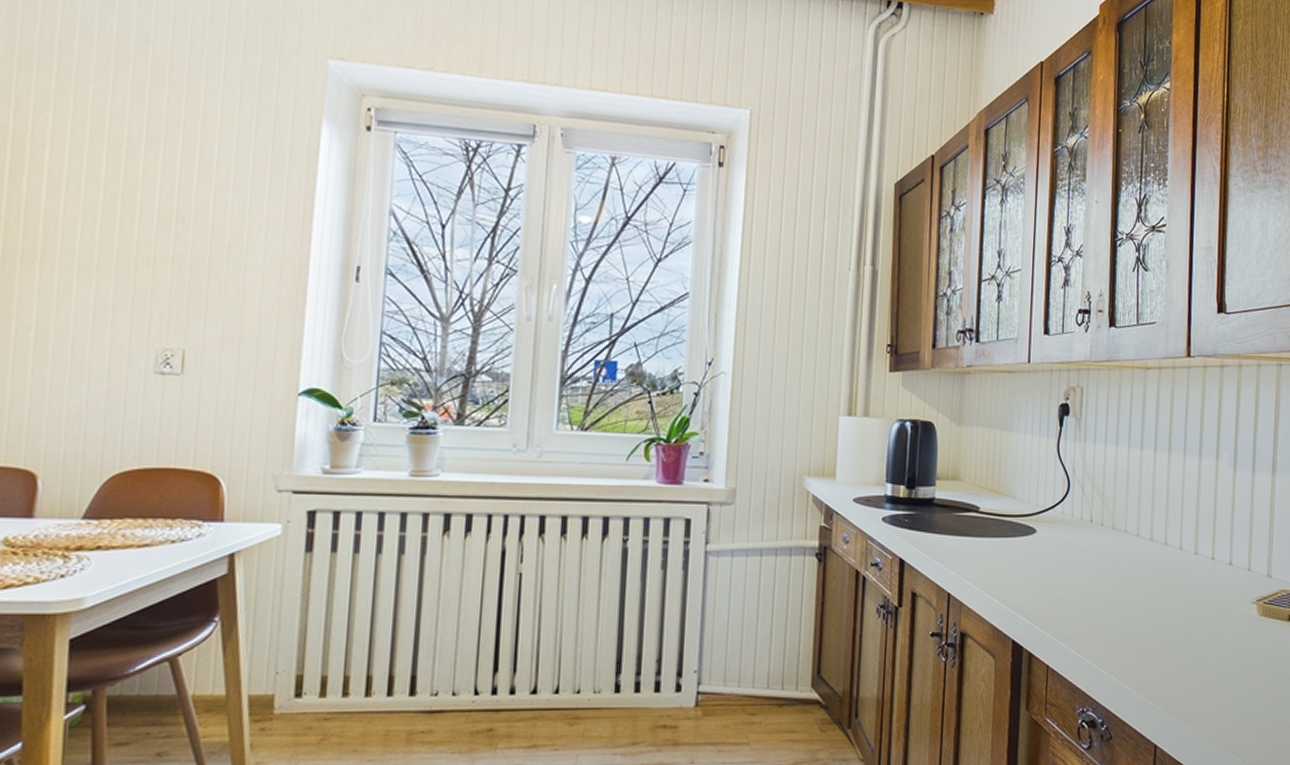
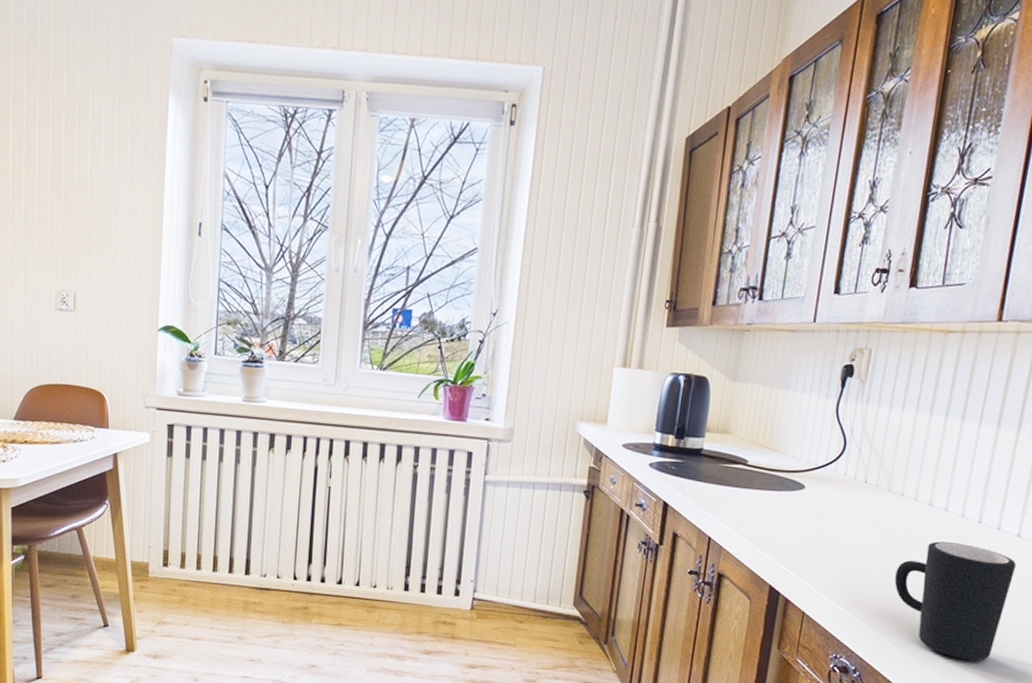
mug: none [1128,576,1233,698] -> present [894,541,1017,661]

